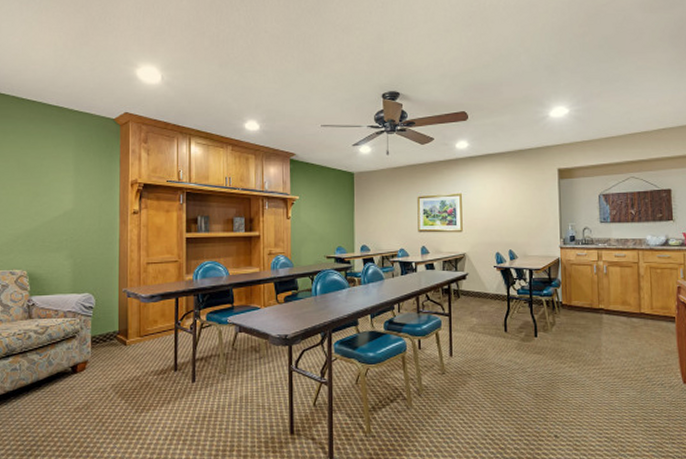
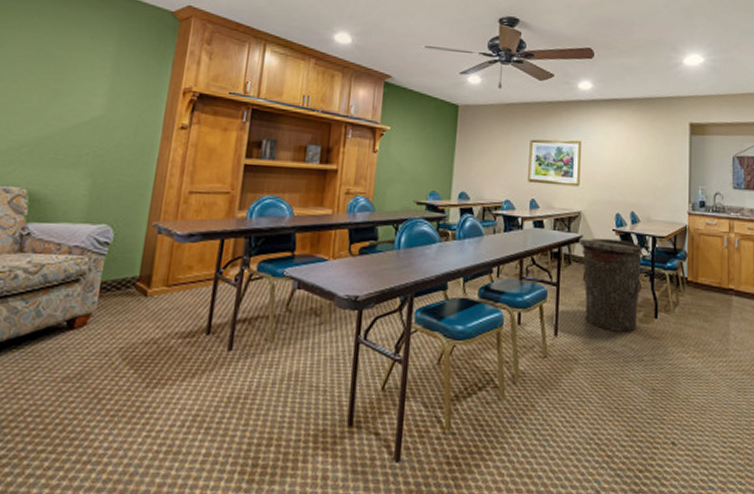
trash can: none [465,274,523,350] -> present [579,238,643,332]

